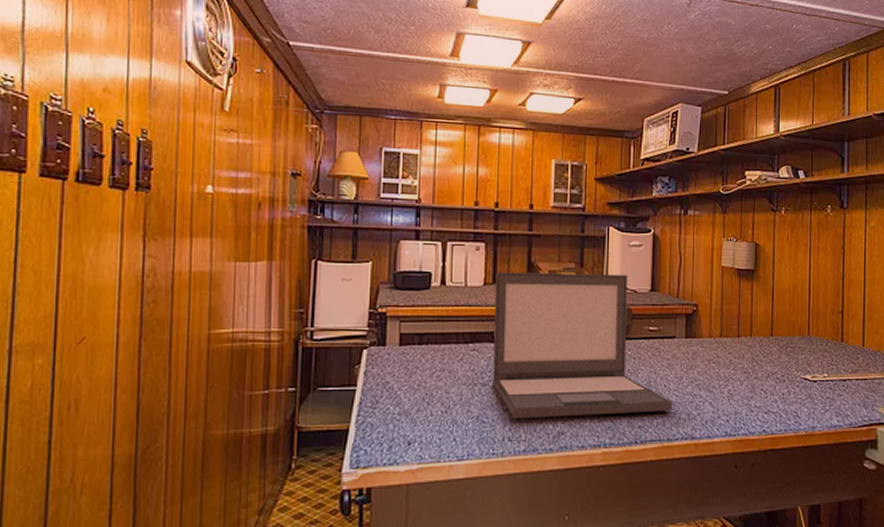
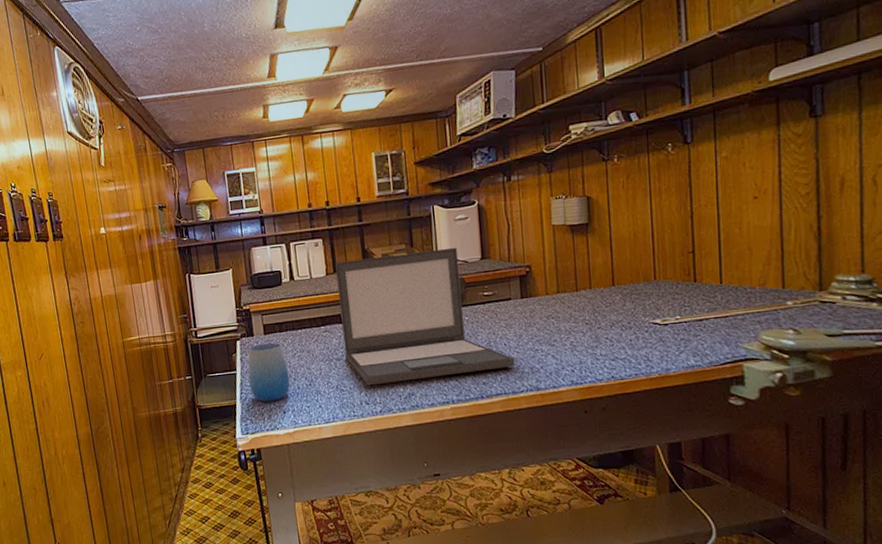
cup: none [370,356,423,429] -> present [248,342,291,402]

